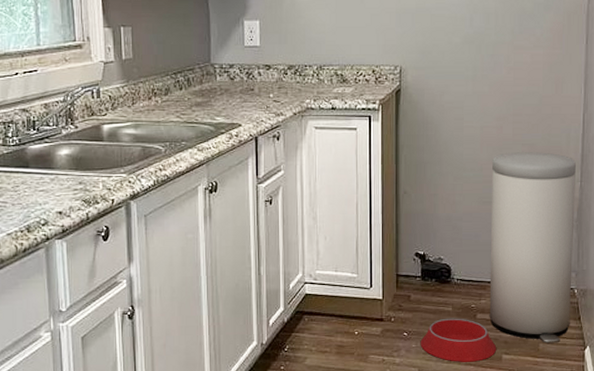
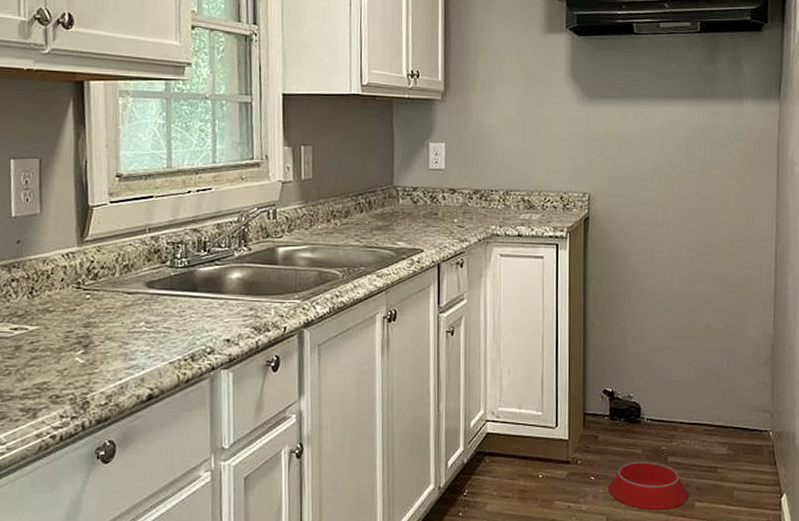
pedal bin: present [489,152,576,344] -> none [681,285,769,490]

